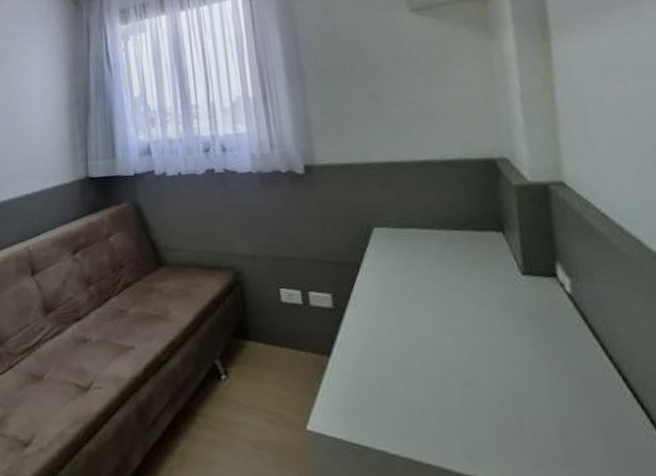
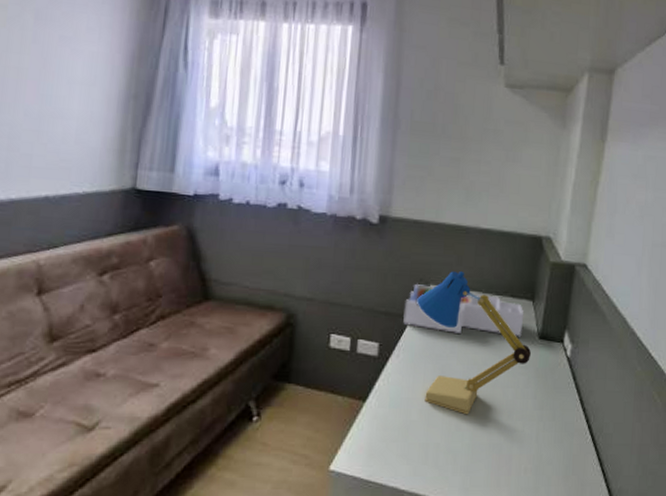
desk organizer: none [349,228,498,277] -> present [403,283,524,337]
desk lamp: none [362,210,517,368] -> present [417,271,531,415]

